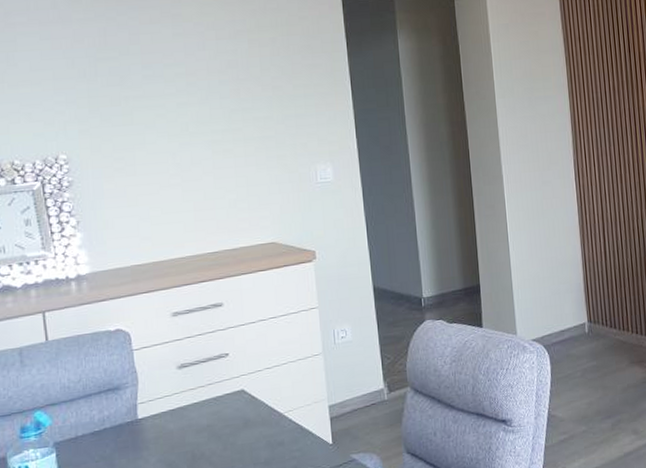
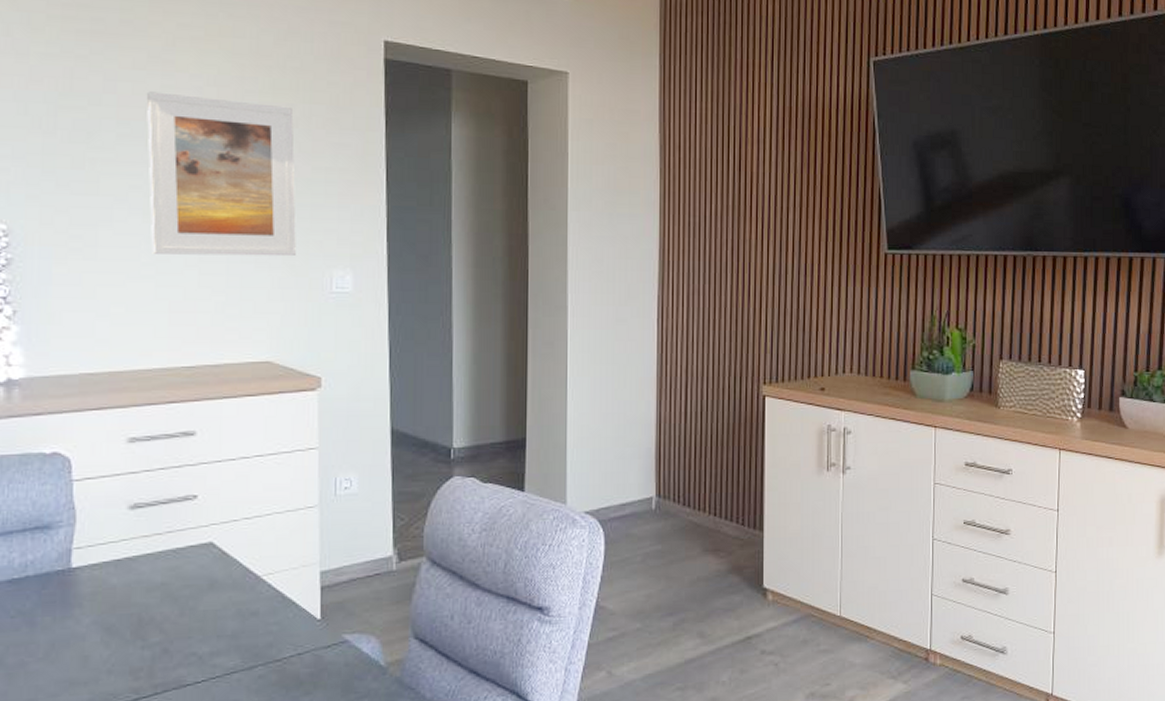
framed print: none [162,39,287,166] -> present [146,91,296,257]

